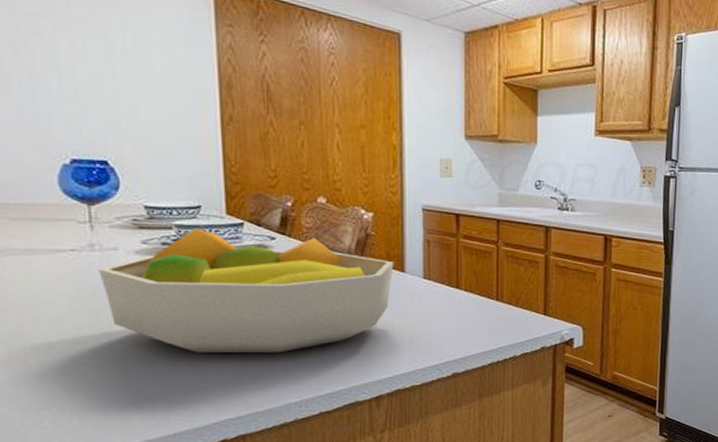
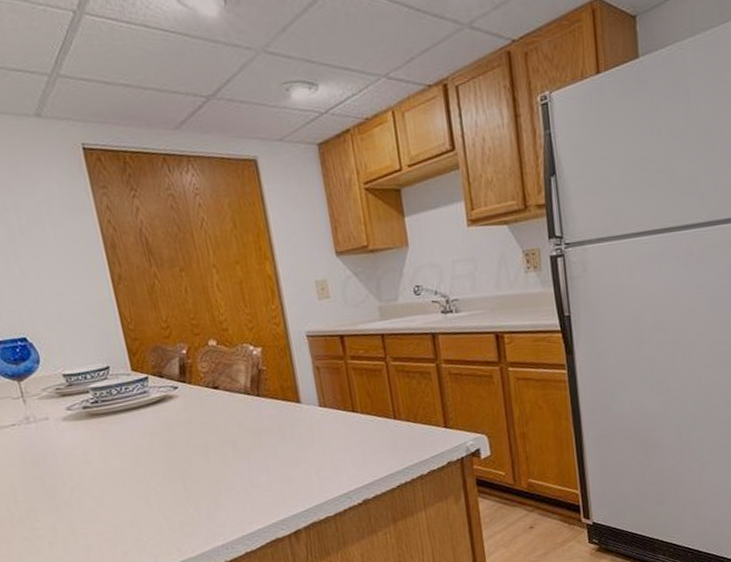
fruit bowl: present [99,227,394,354] -> none [36,381,291,507]

